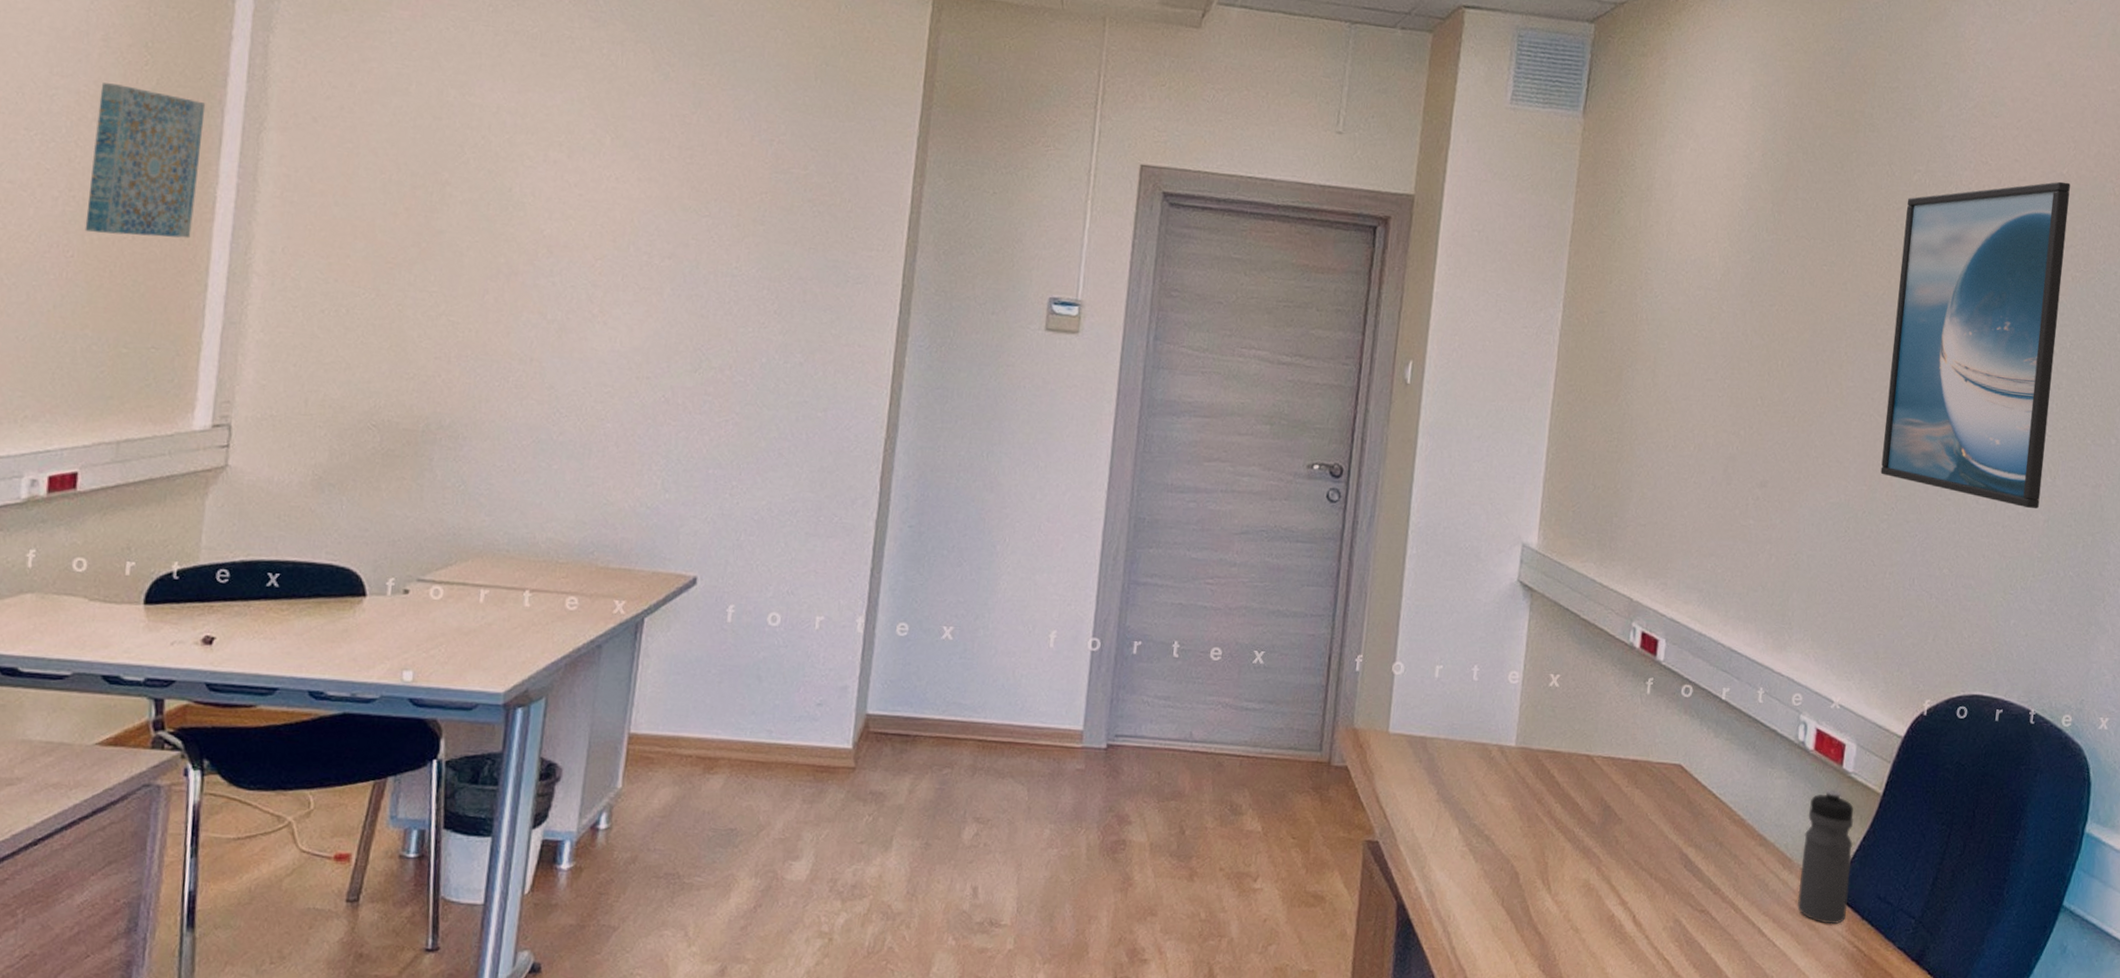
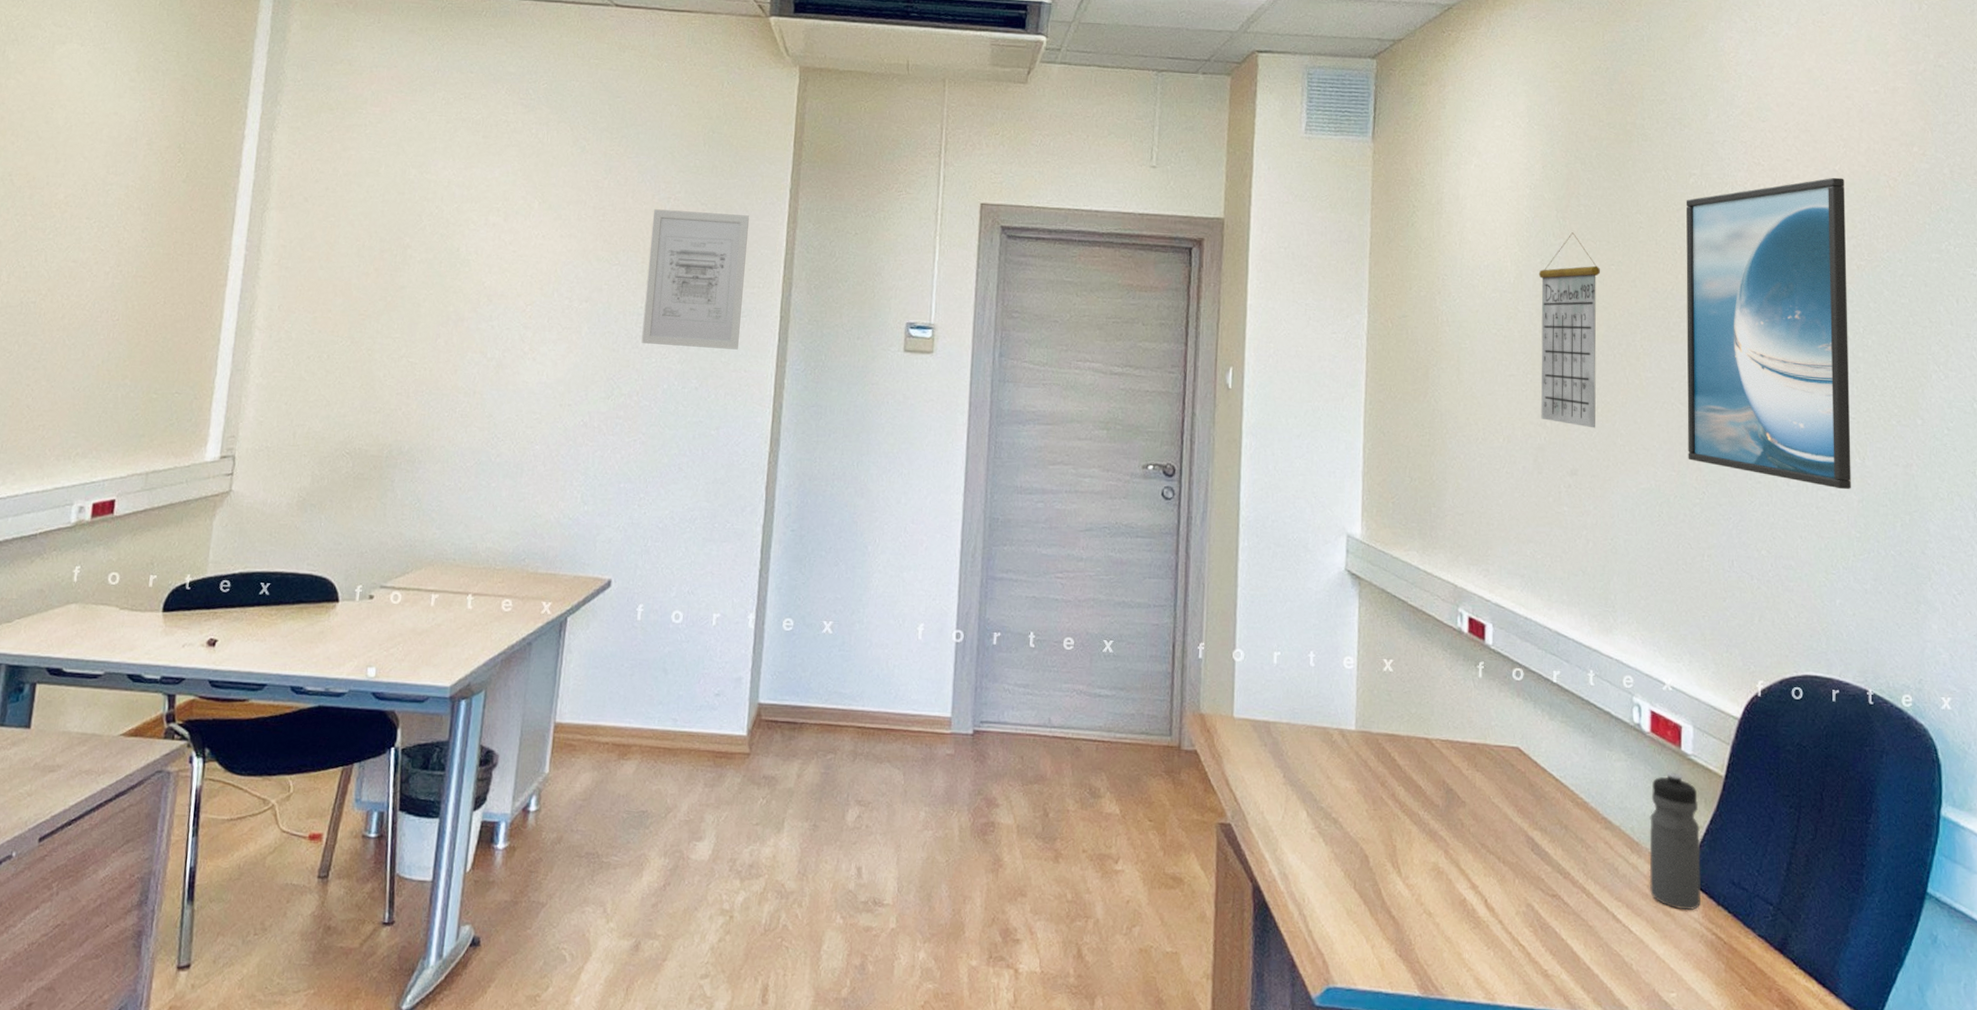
wall art: present [84,83,206,239] -> none [128,178,223,301]
wall art: none [736,153,868,321] -> present [641,209,749,350]
calendar: none [1735,228,1812,439] -> present [1538,232,1600,429]

